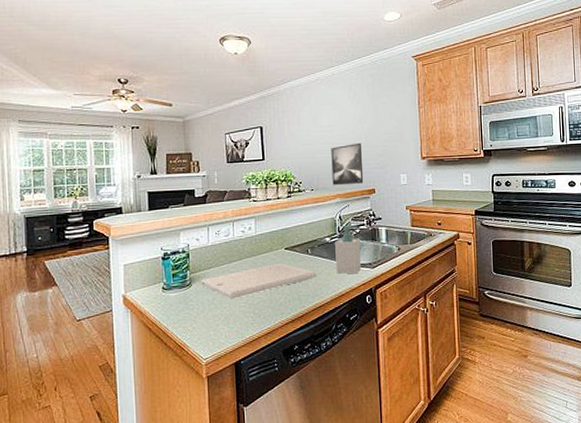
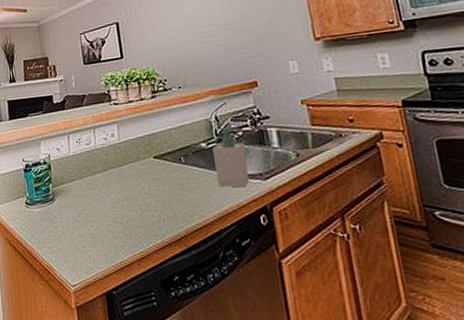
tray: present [201,263,317,300] -> none [64,175,194,217]
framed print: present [331,142,364,186] -> none [197,28,242,81]

